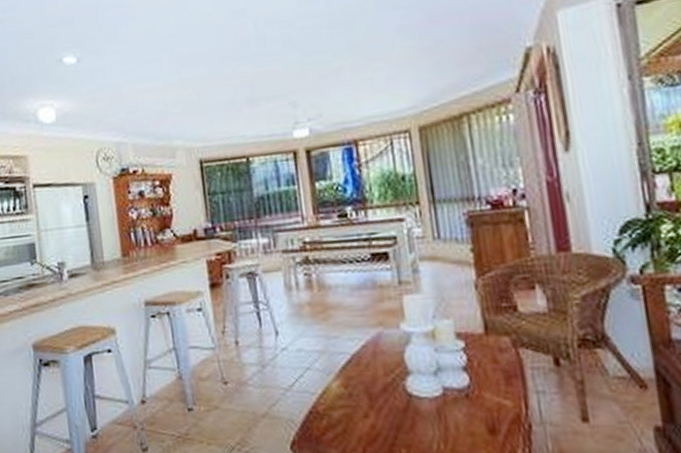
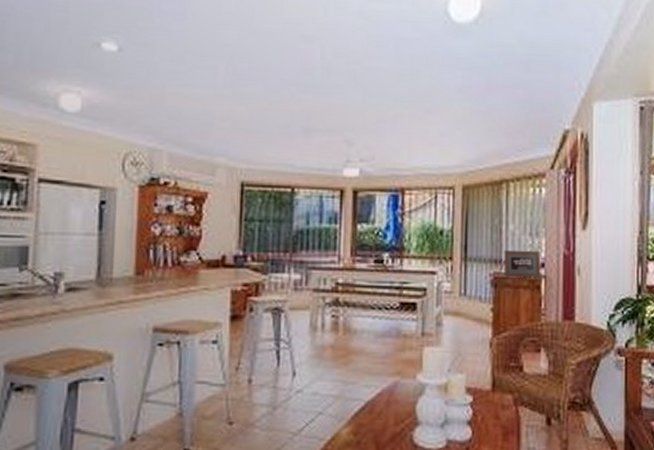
picture frame: none [476,181,523,215] -> present [504,250,541,278]

